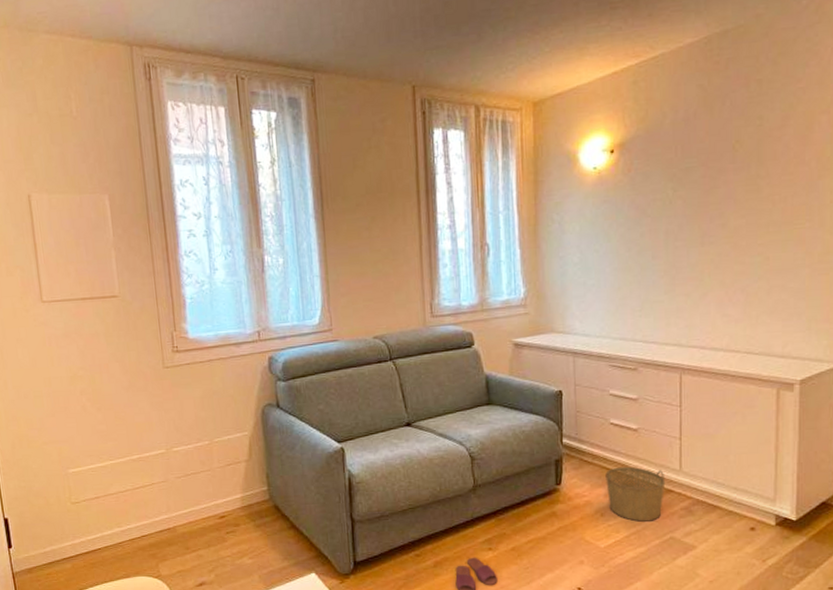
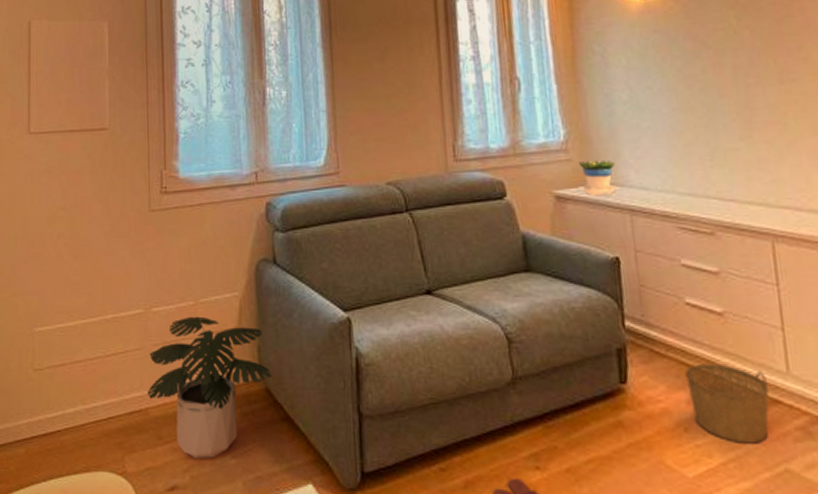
potted plant: none [173,453,280,562] -> present [147,316,273,460]
flowerpot: none [535,313,563,343] -> present [579,161,616,196]

